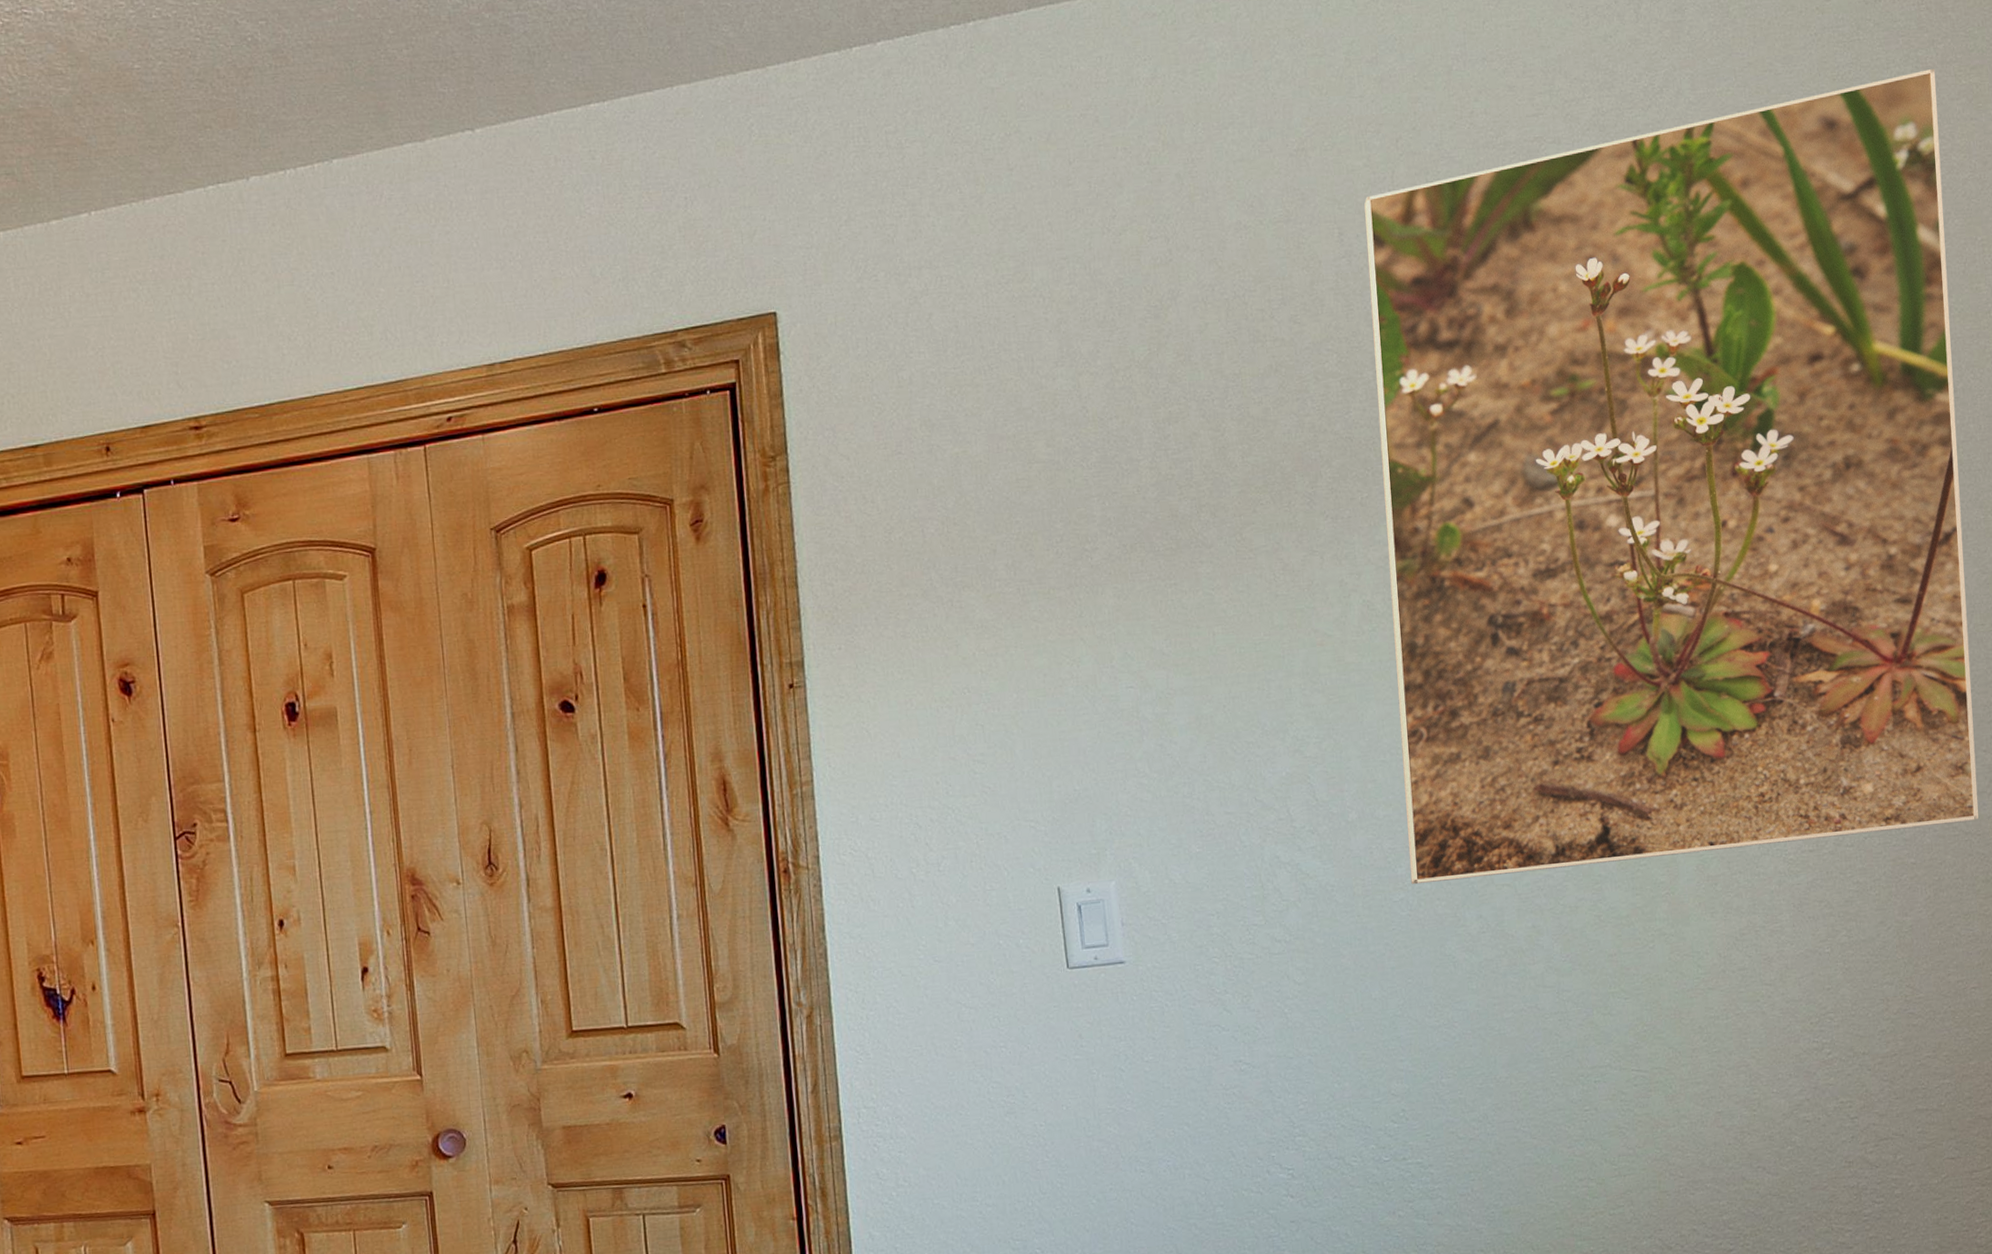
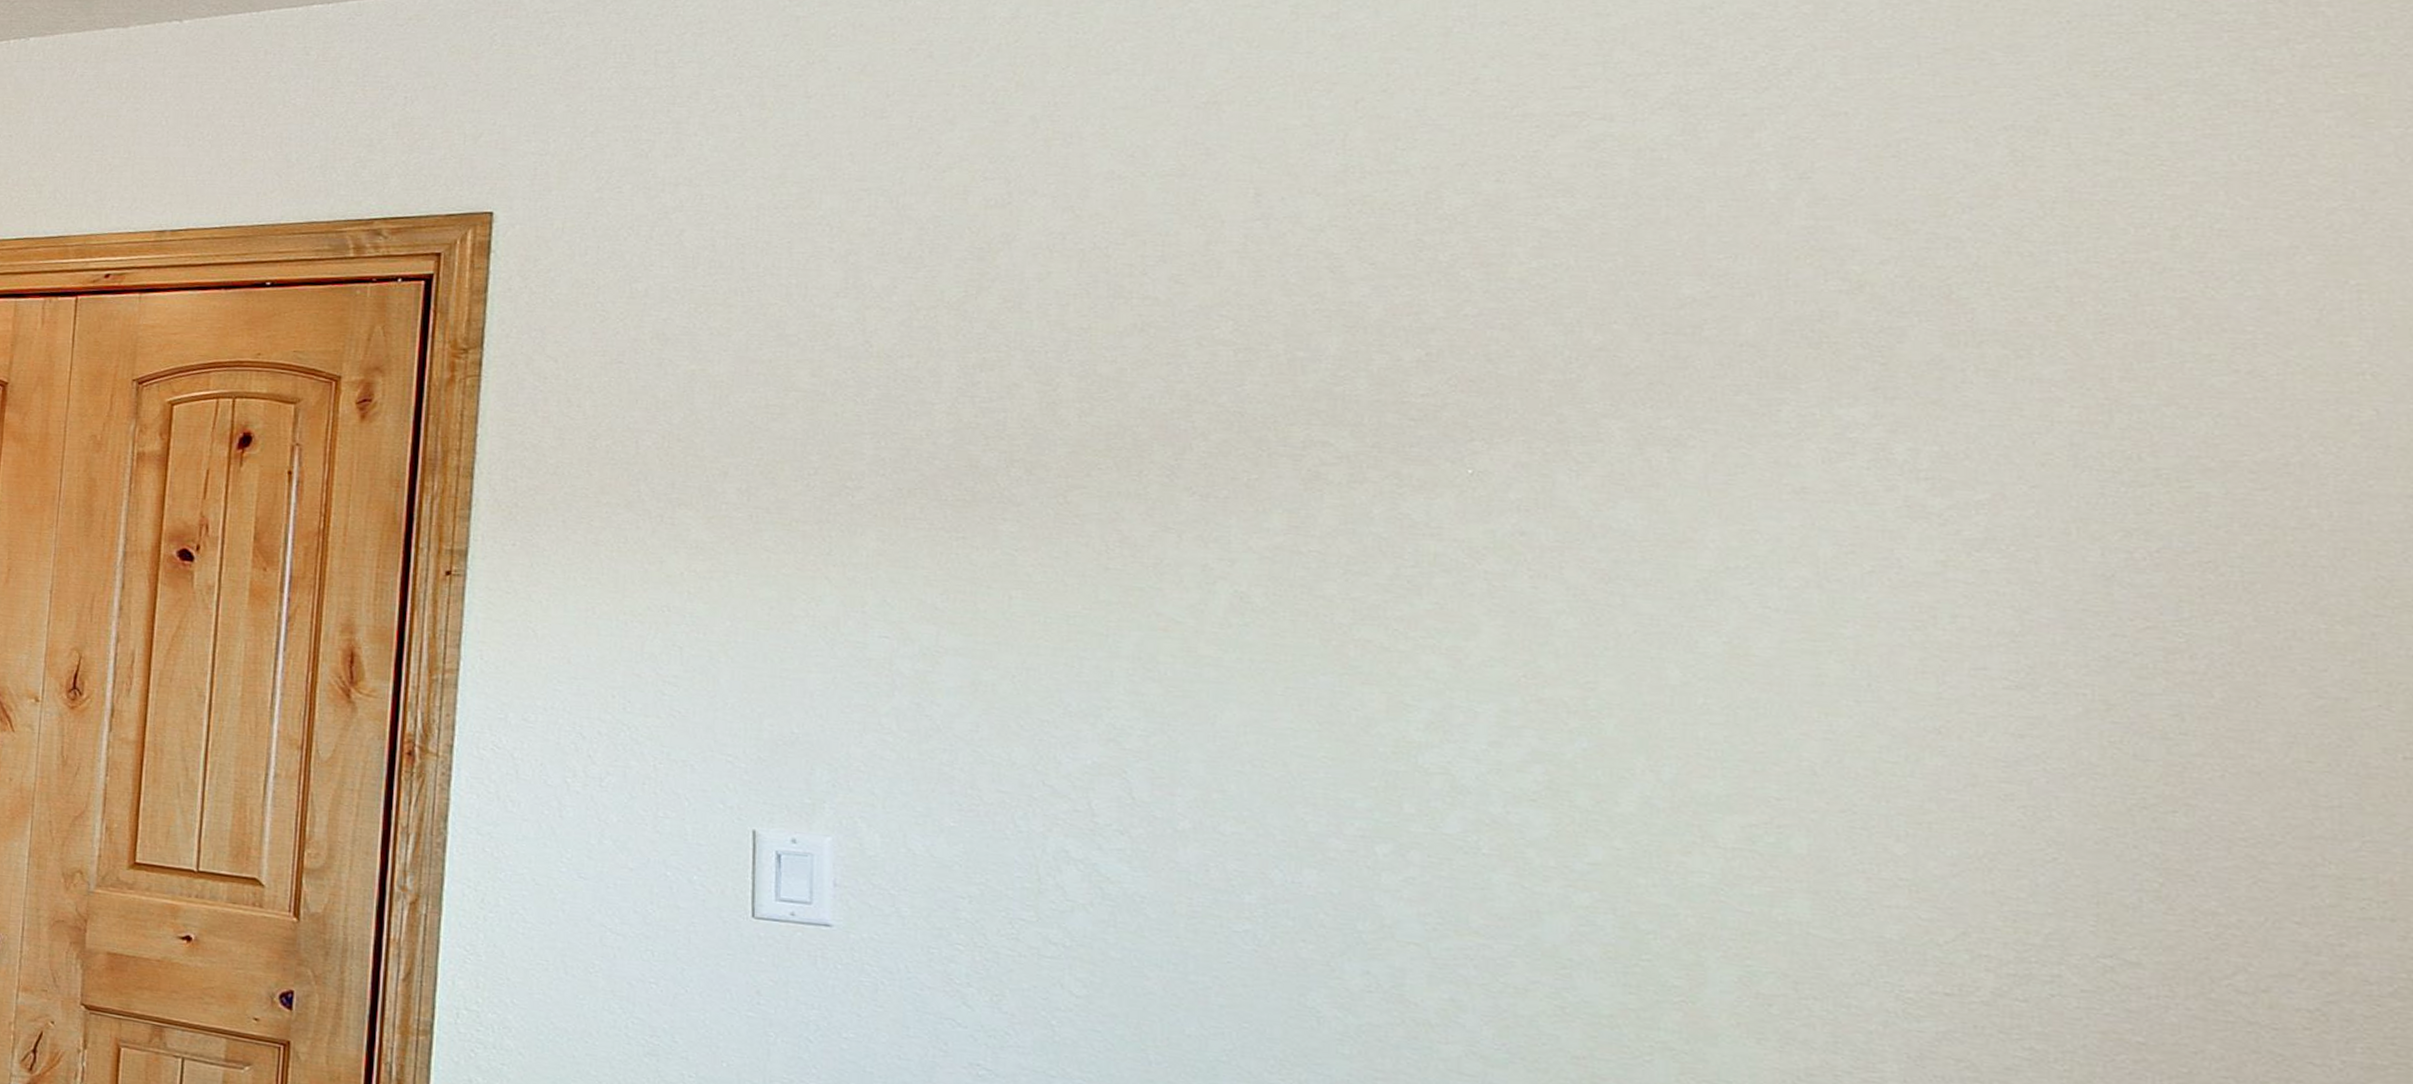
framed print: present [1364,68,1979,885] -> none [1263,72,2288,1009]

